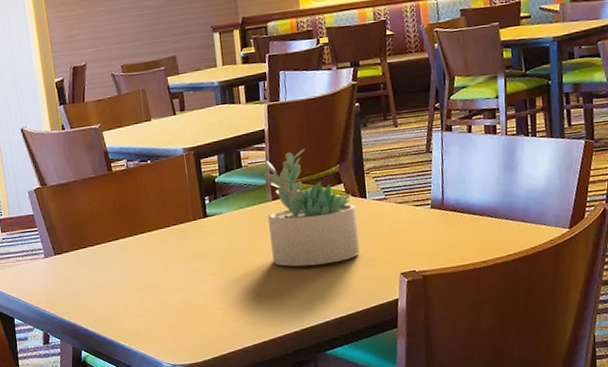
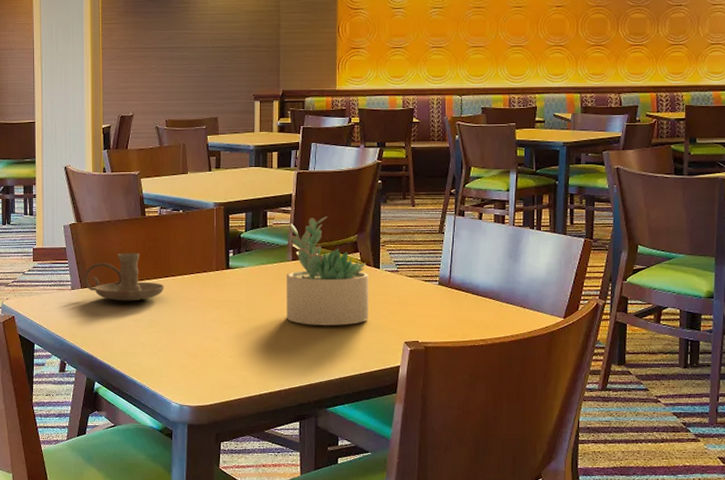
candle holder: none [55,211,141,264] -> present [83,253,164,301]

